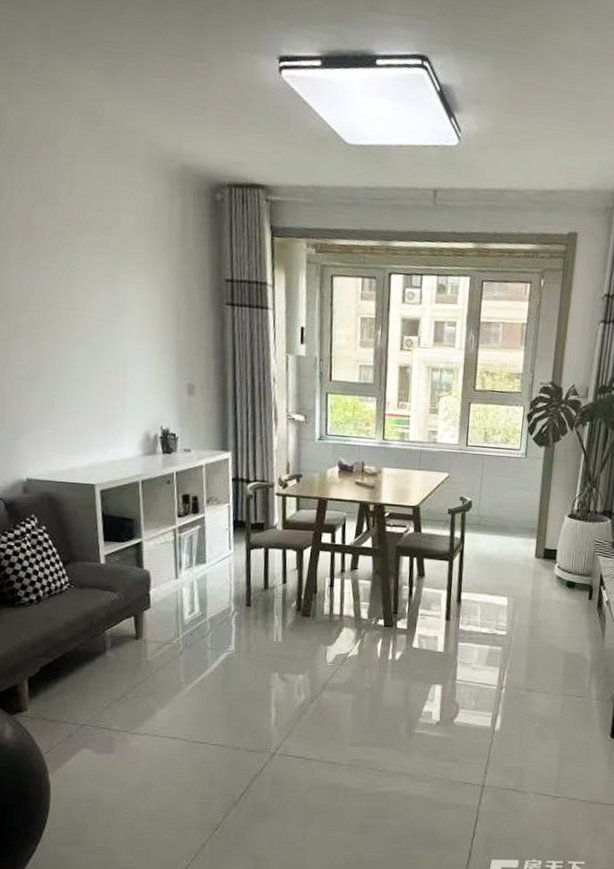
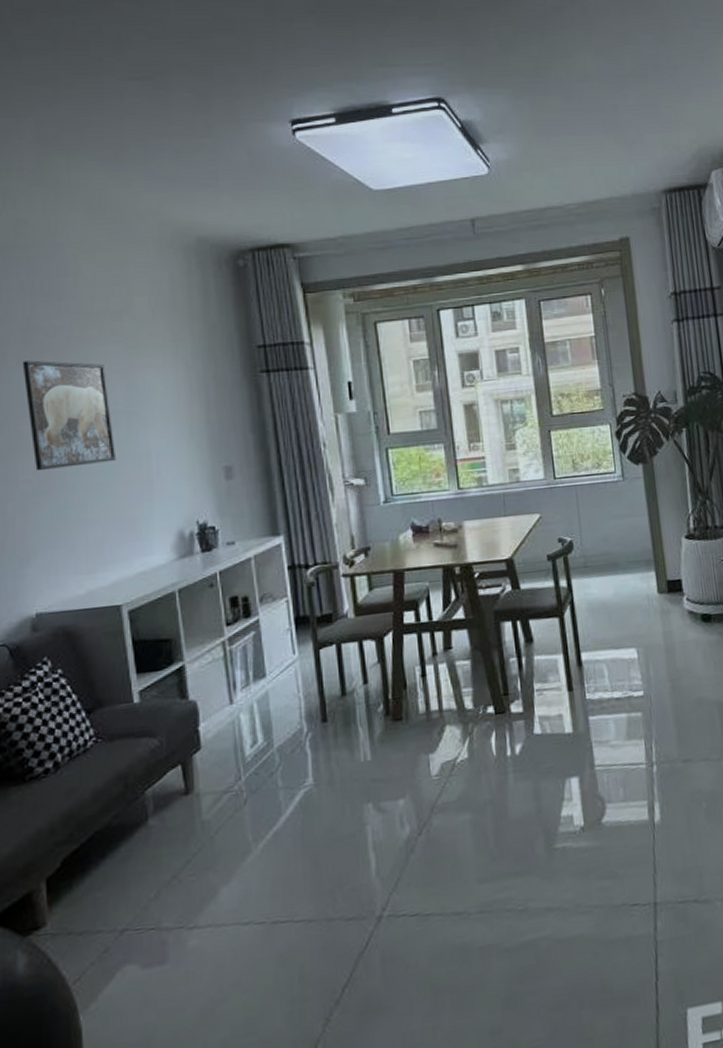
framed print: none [21,257,98,363] -> present [22,360,117,470]

